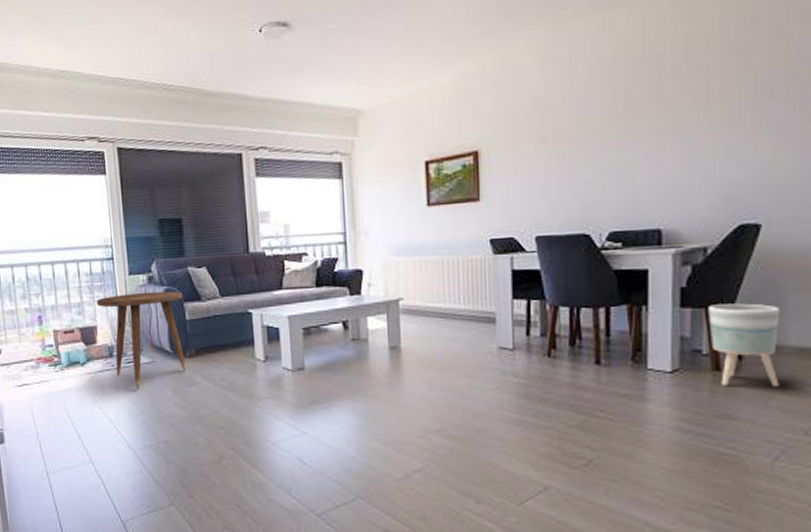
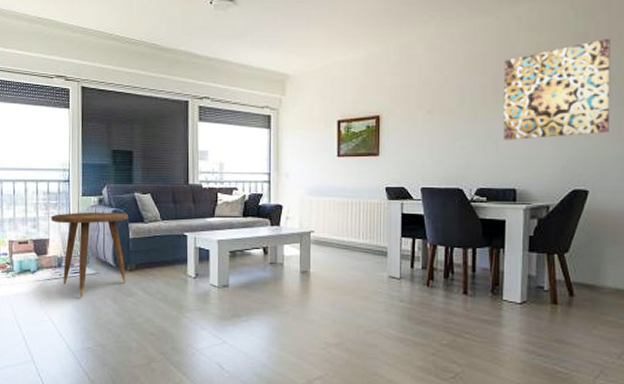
wall art: none [640,19,790,168] -> present [503,38,611,140]
planter: present [708,303,781,386] -> none [549,251,602,319]

